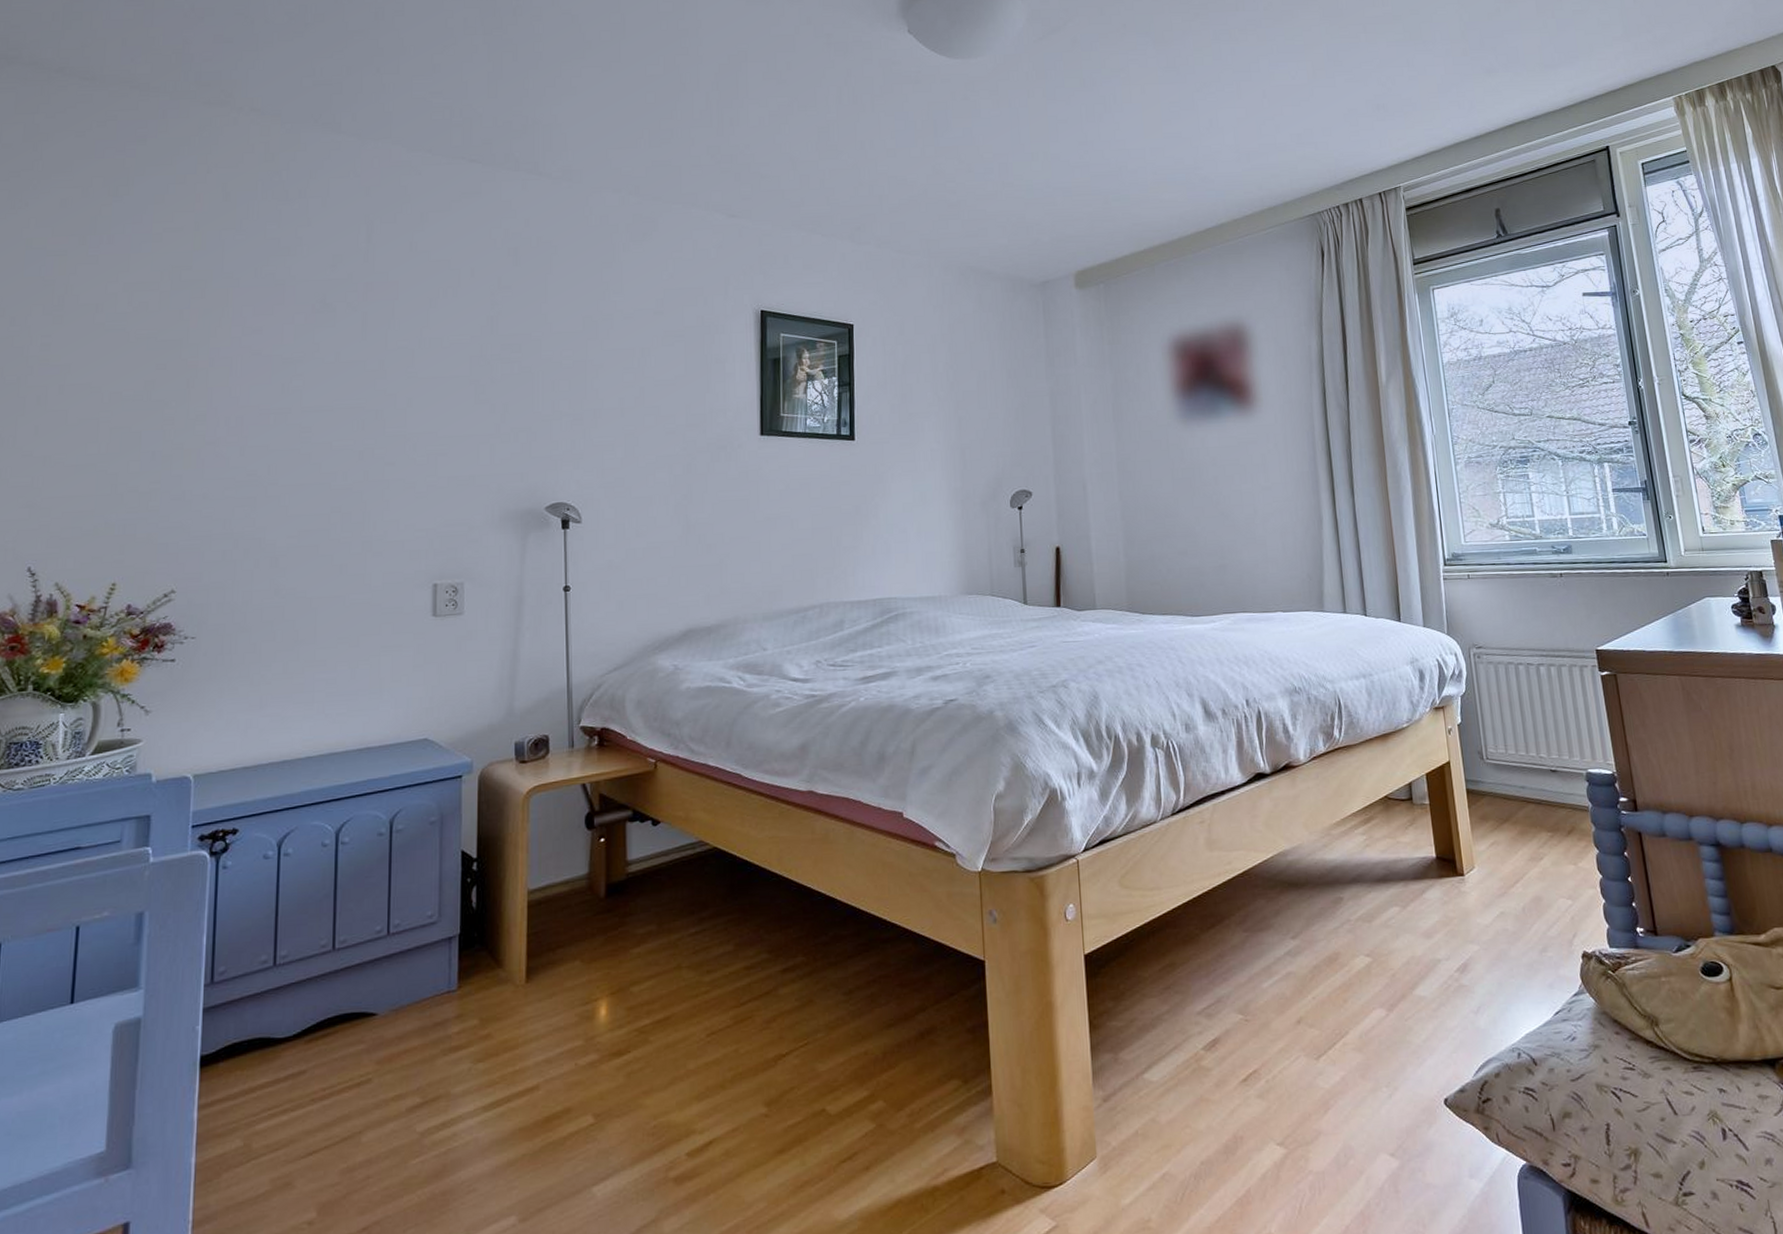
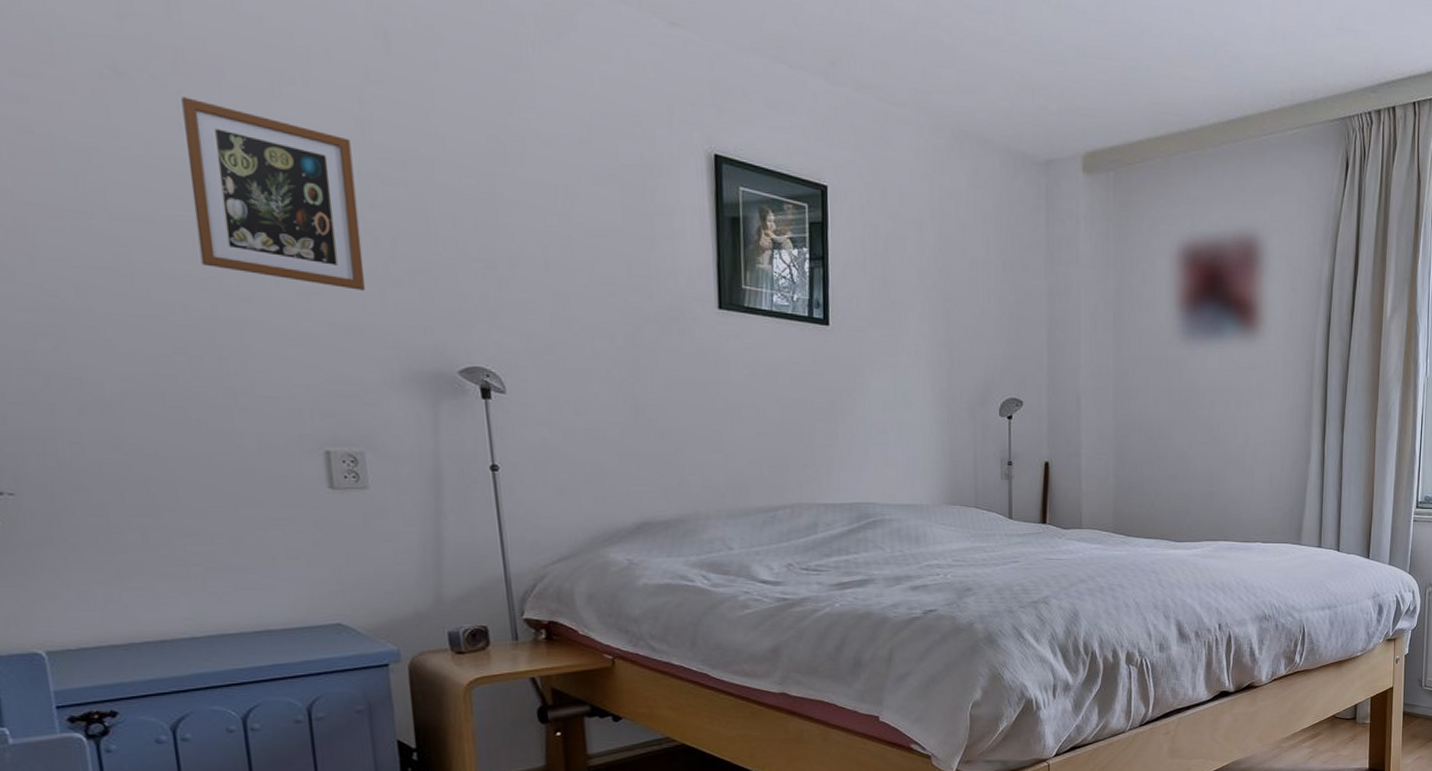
picture frame: none [362,316,482,449] -> present [181,97,366,291]

